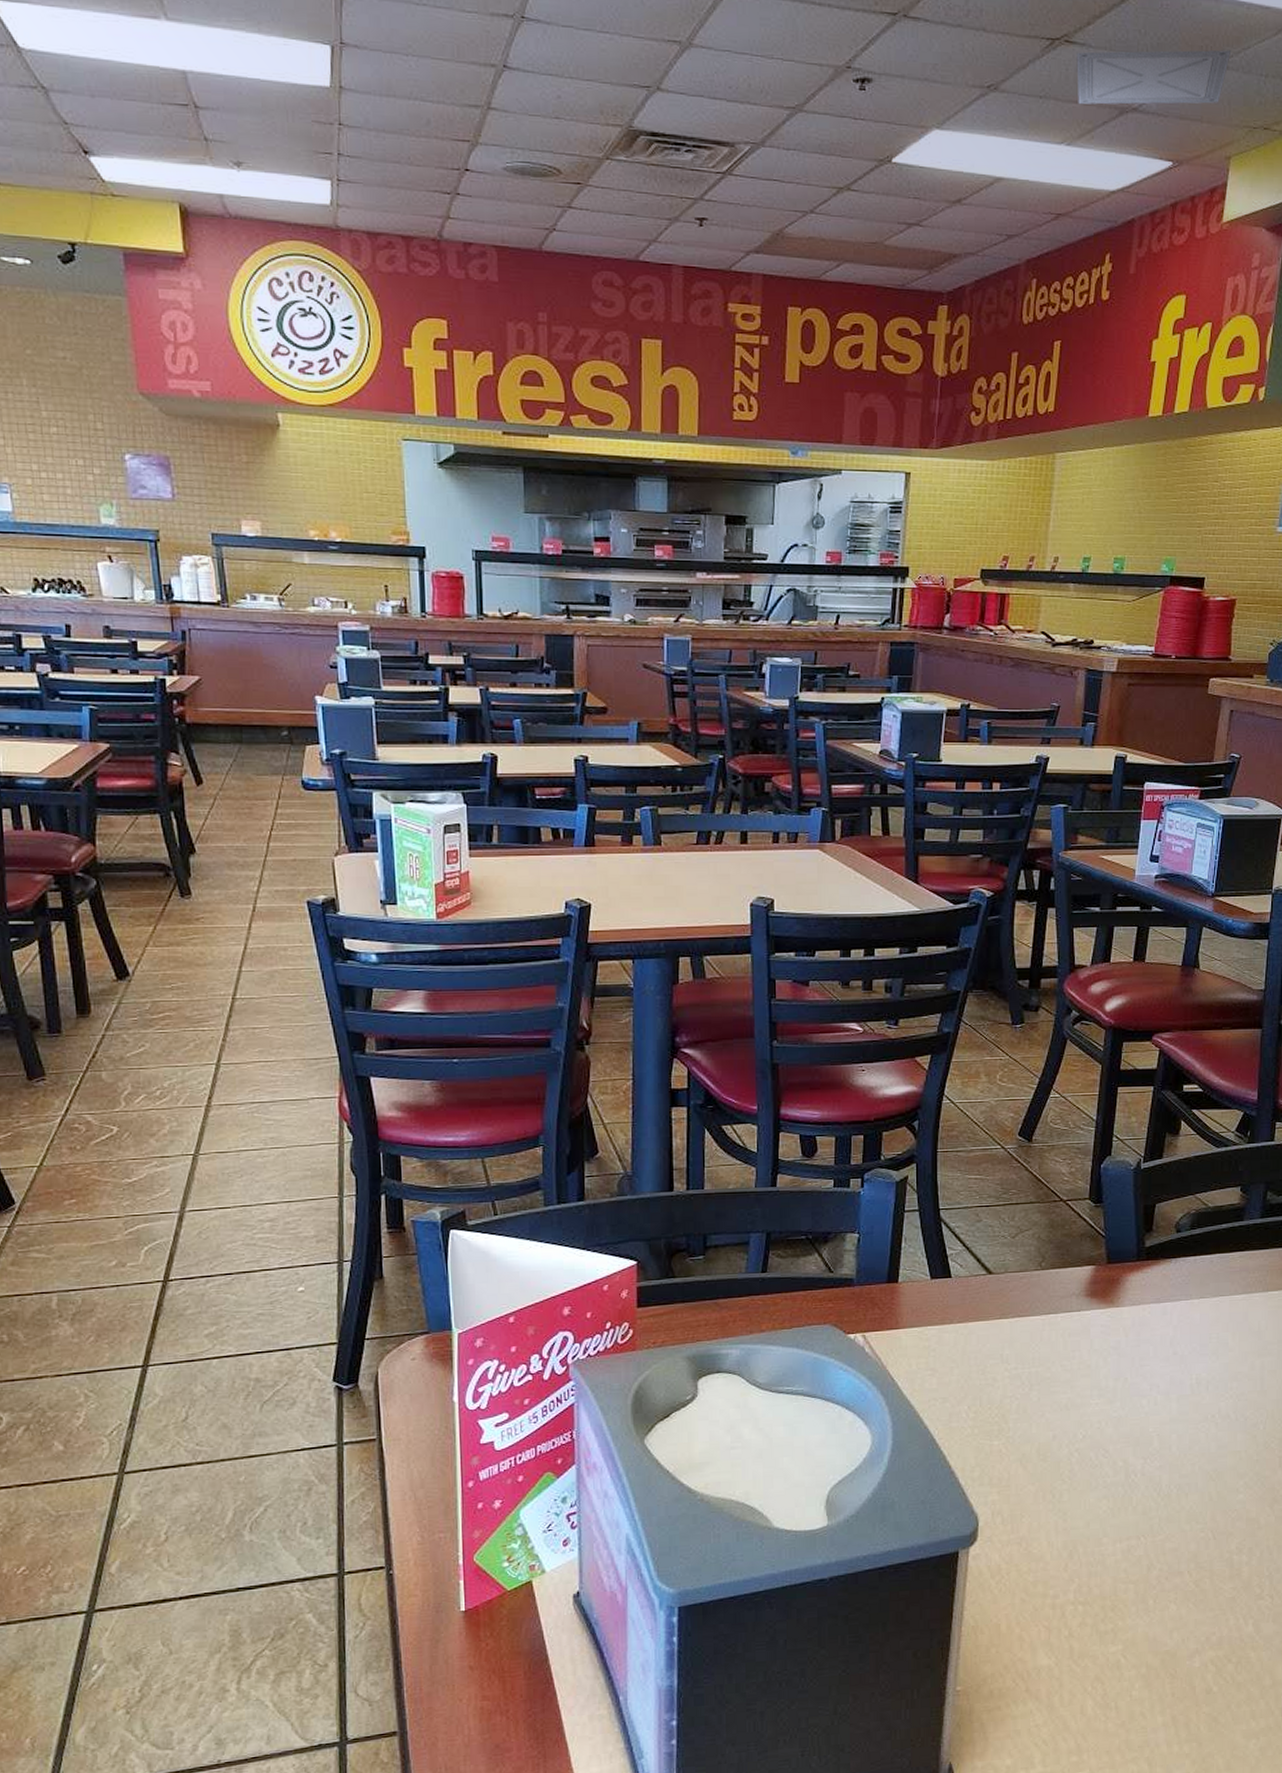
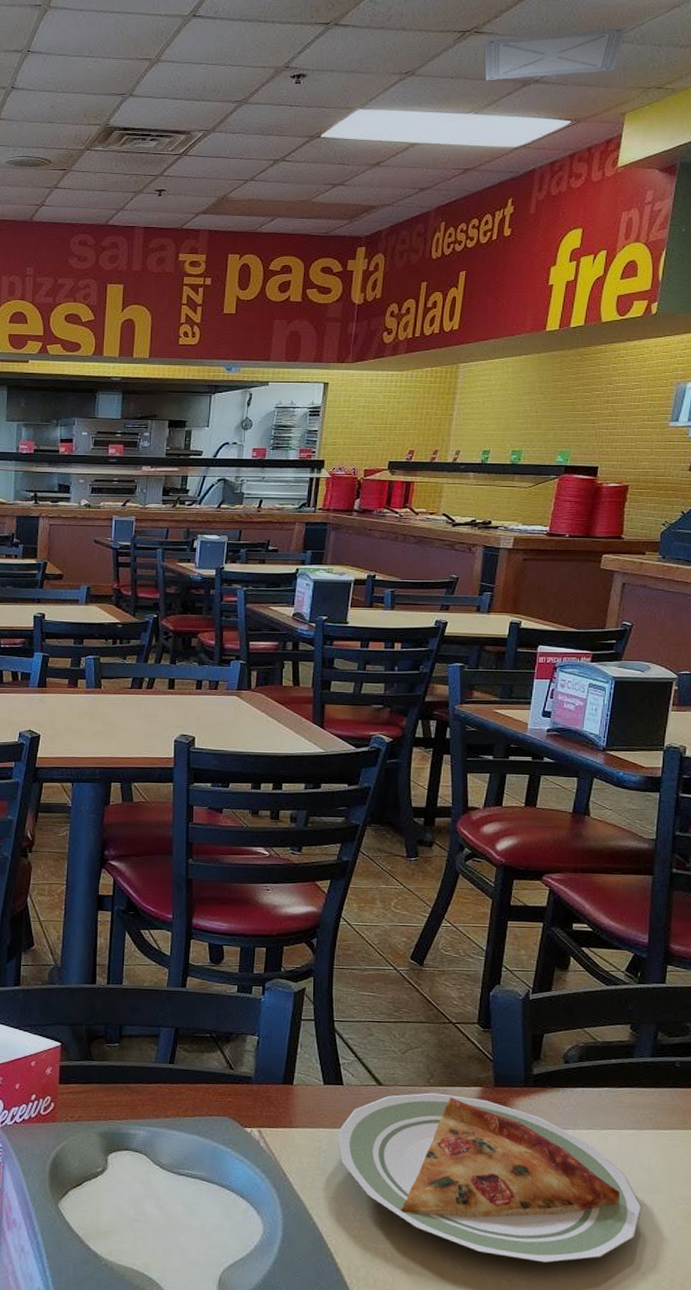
pizza slice: none [947,1276,1253,1439] -> present [337,1093,642,1263]

